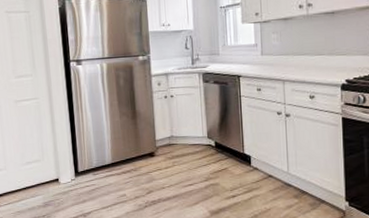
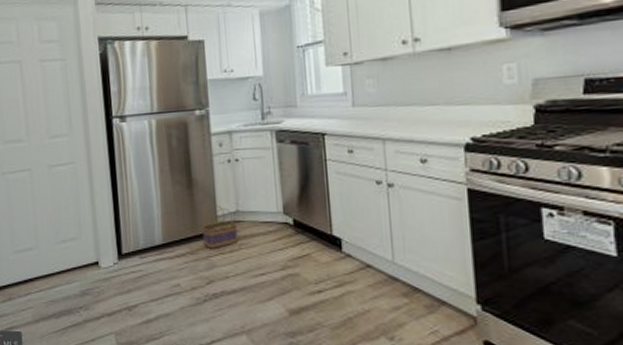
basket: none [143,131,172,166] -> present [202,205,238,249]

